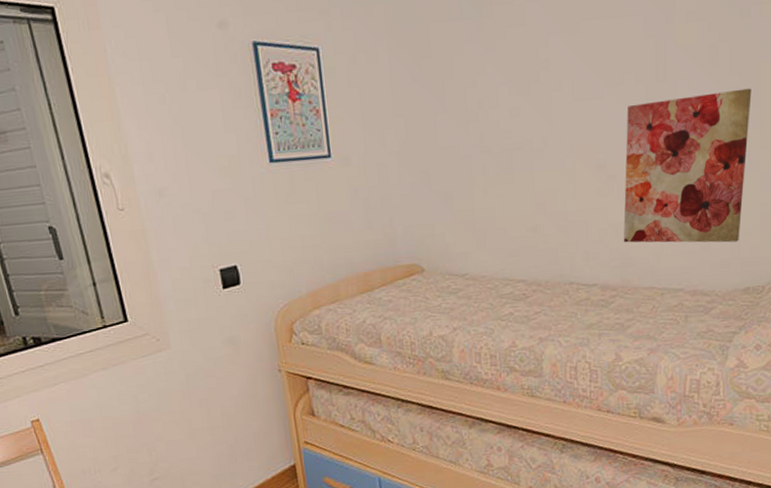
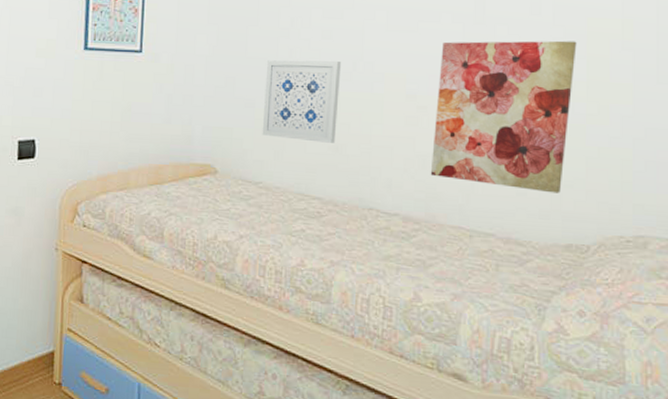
wall art: none [459,140,534,227] -> present [262,60,342,143]

